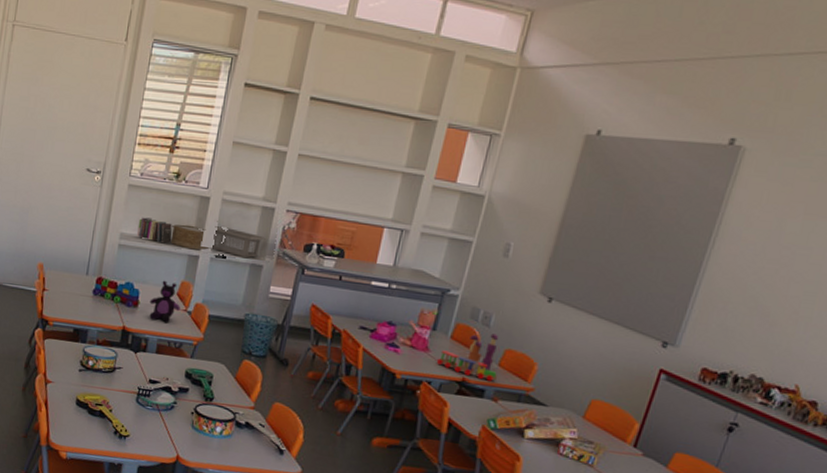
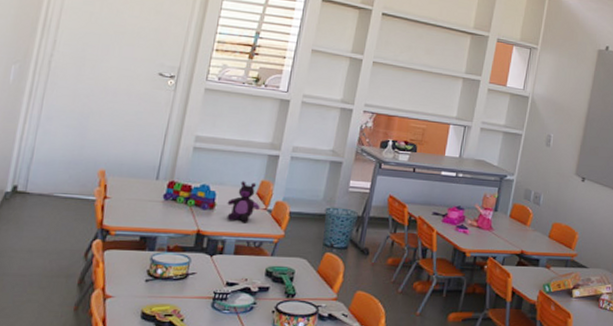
books: present [137,217,172,244] -> none [214,120,252,145]
woven basket: present [170,224,208,251] -> none [249,126,289,150]
storage basket: present [208,226,266,259] -> none [289,127,344,156]
toy train: present [436,350,497,381] -> none [499,228,548,251]
toy blocks: present [461,333,498,371] -> none [520,210,547,243]

